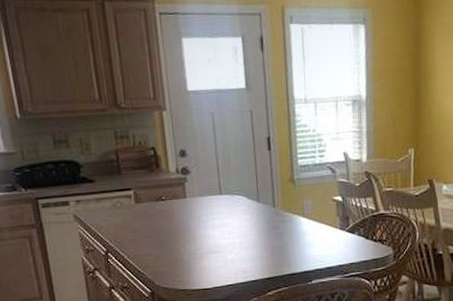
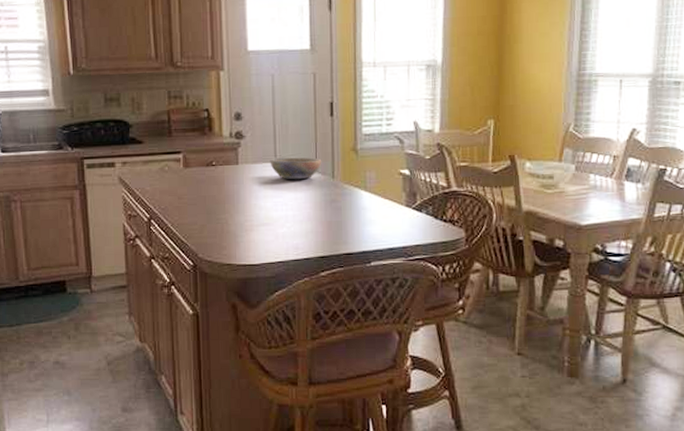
bowl: none [215,188,263,211] -> present [270,157,322,180]

